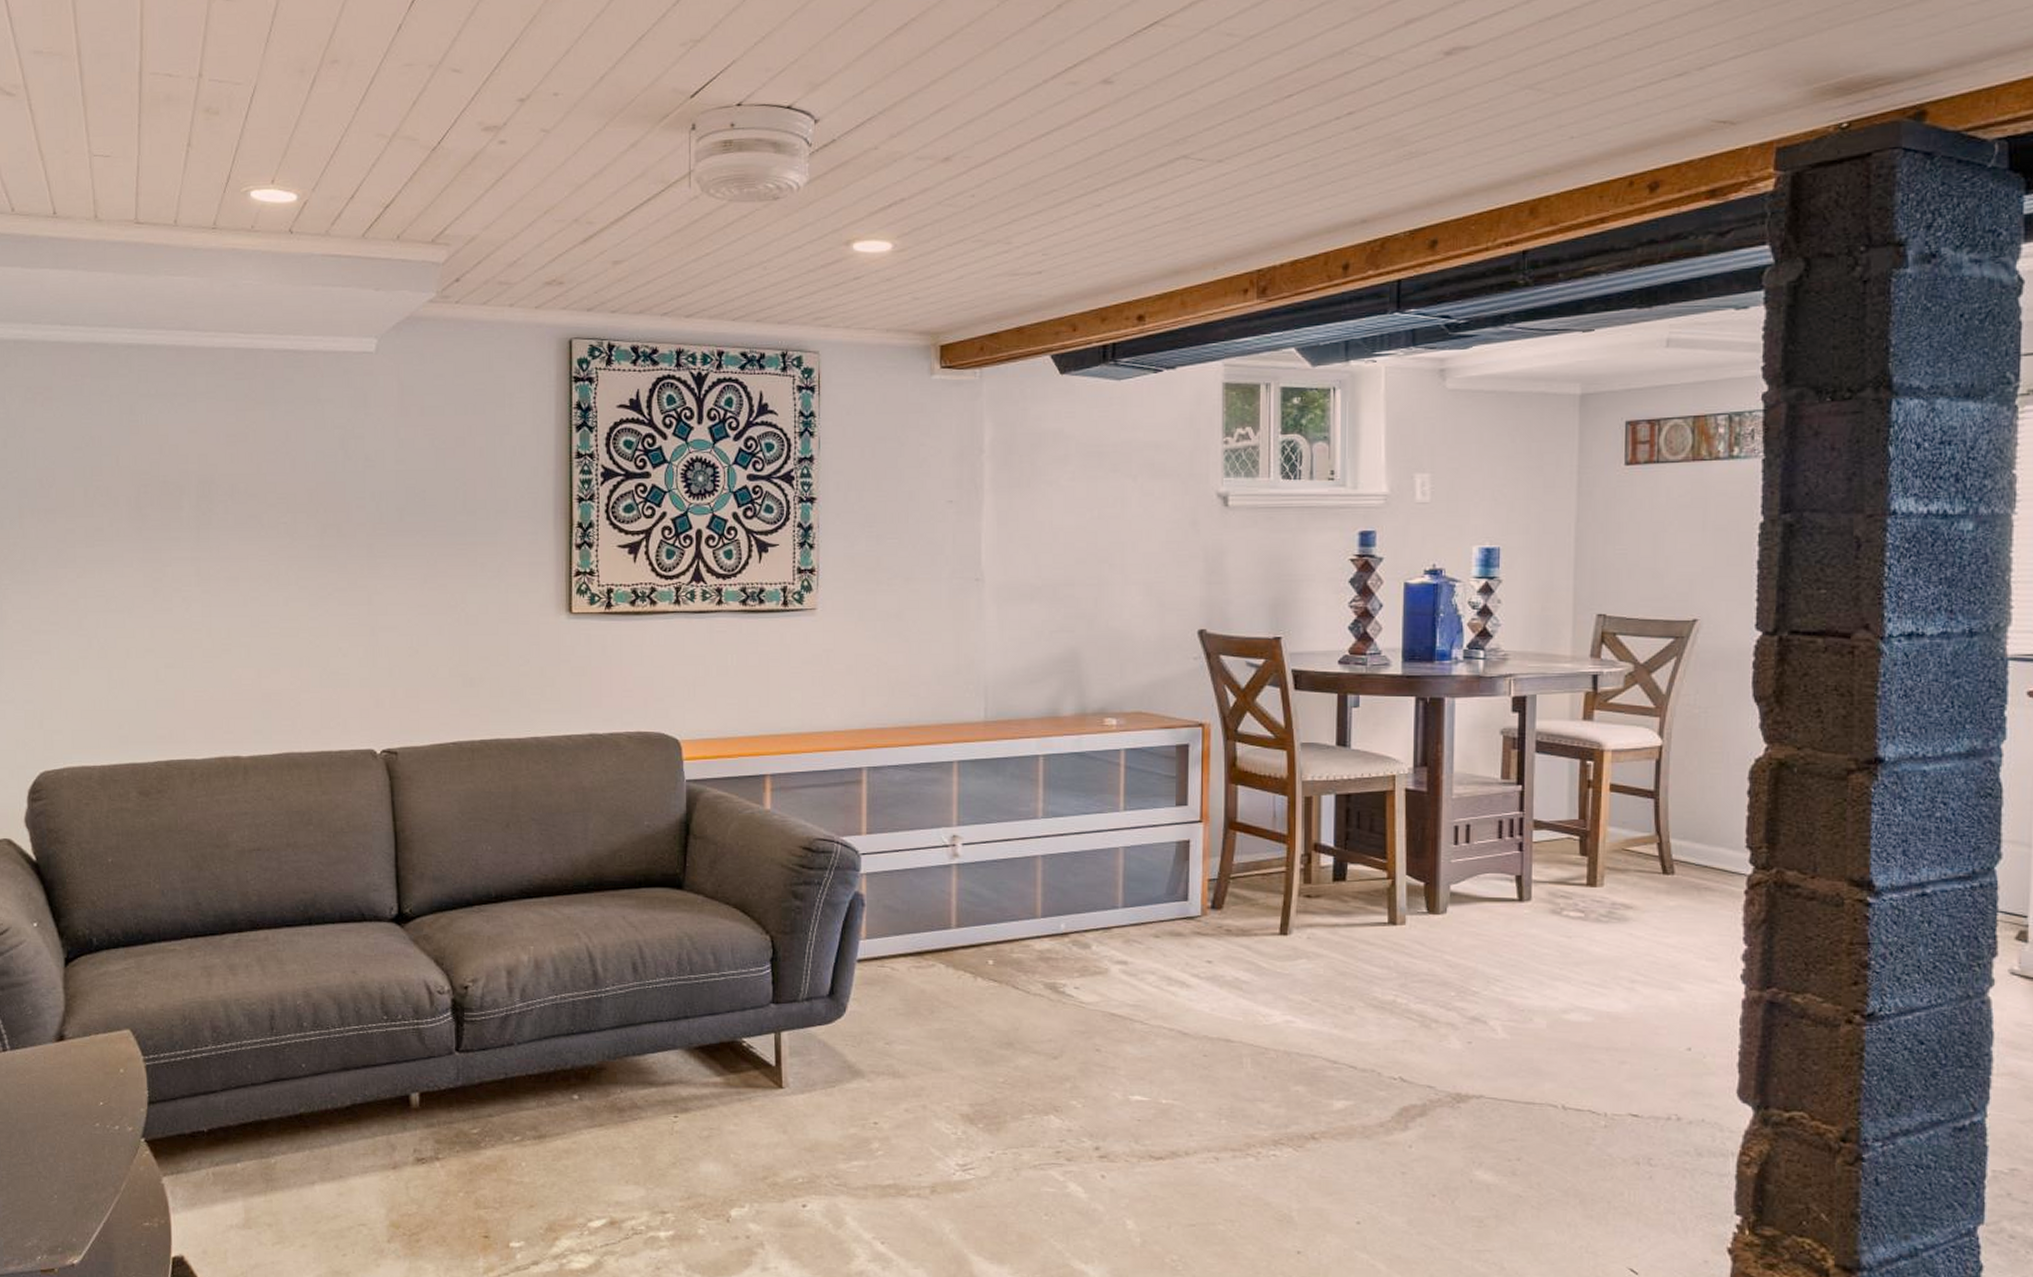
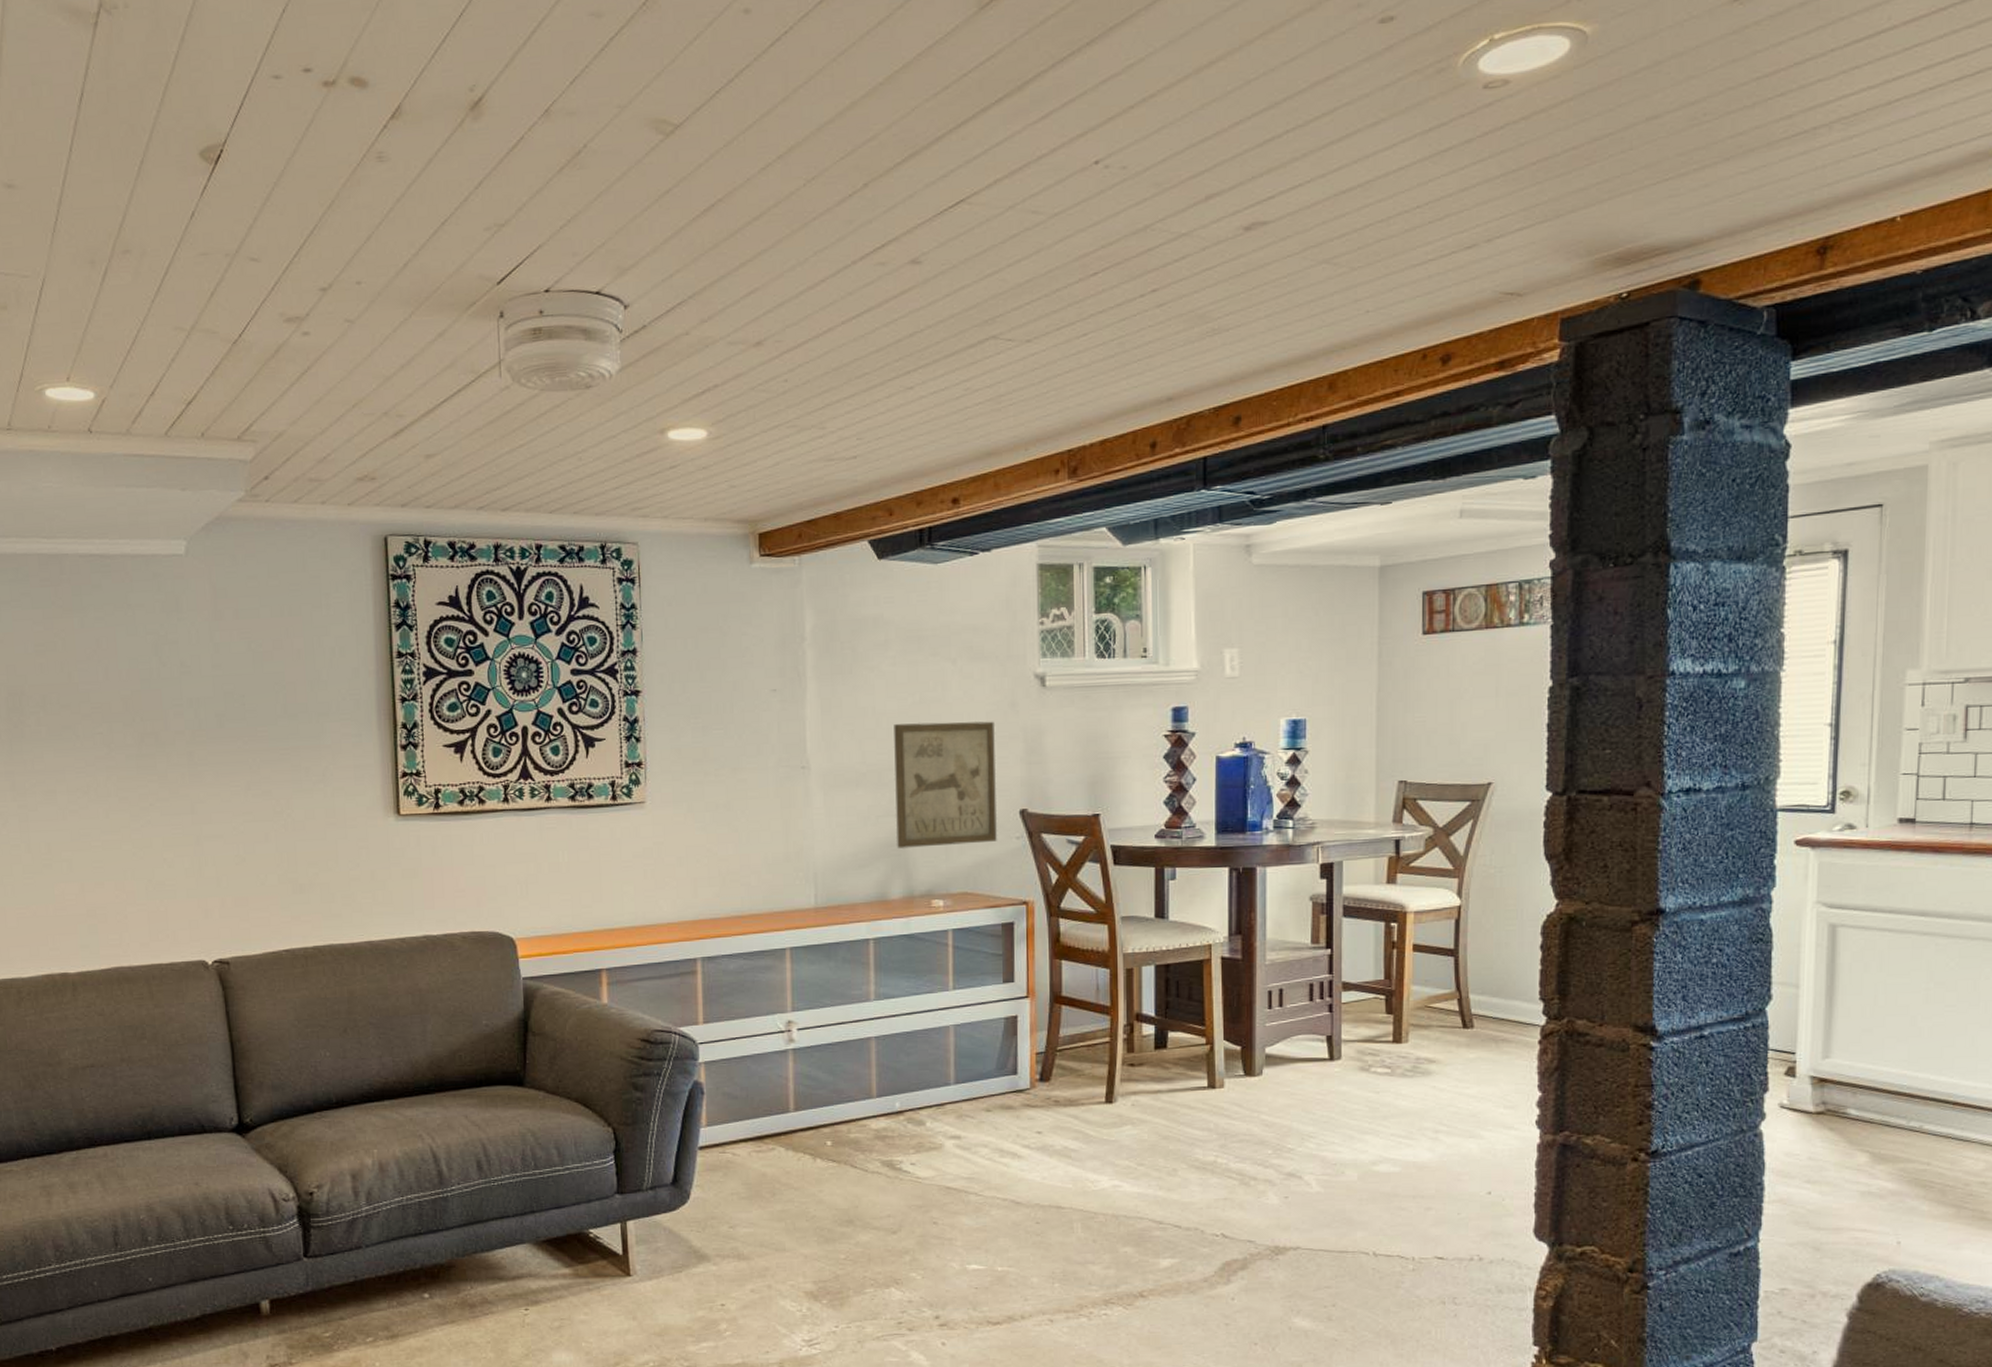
wall art: none [1071,539,1174,665] -> present [894,721,997,848]

